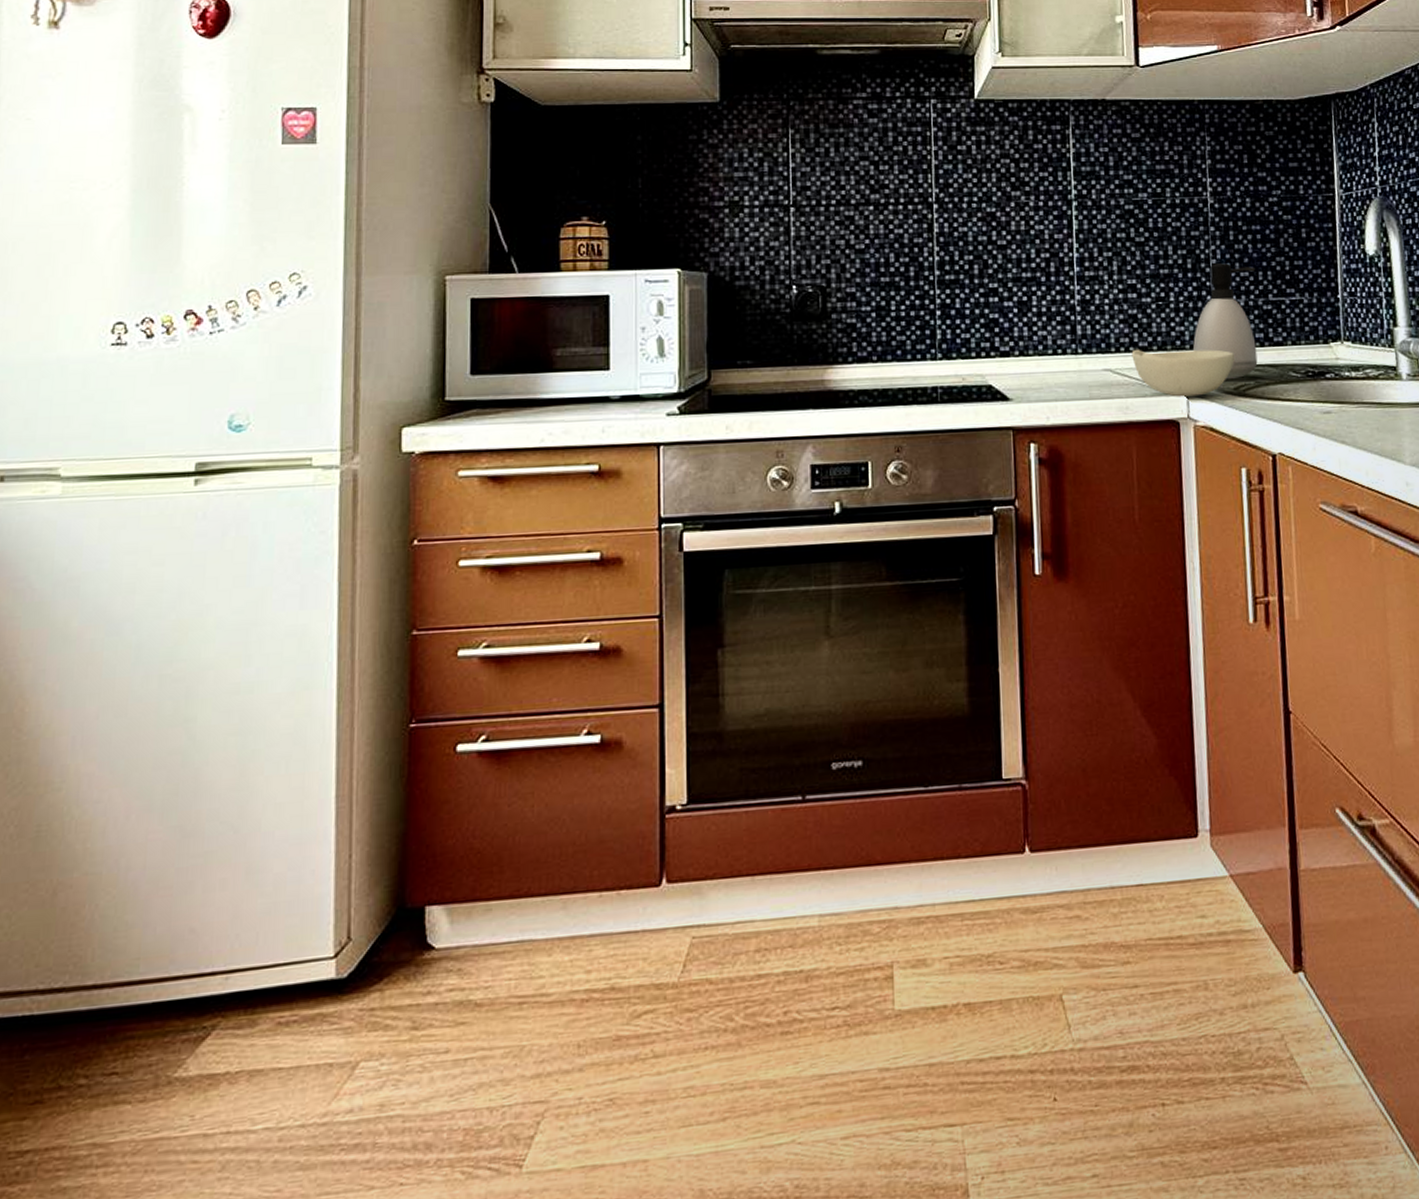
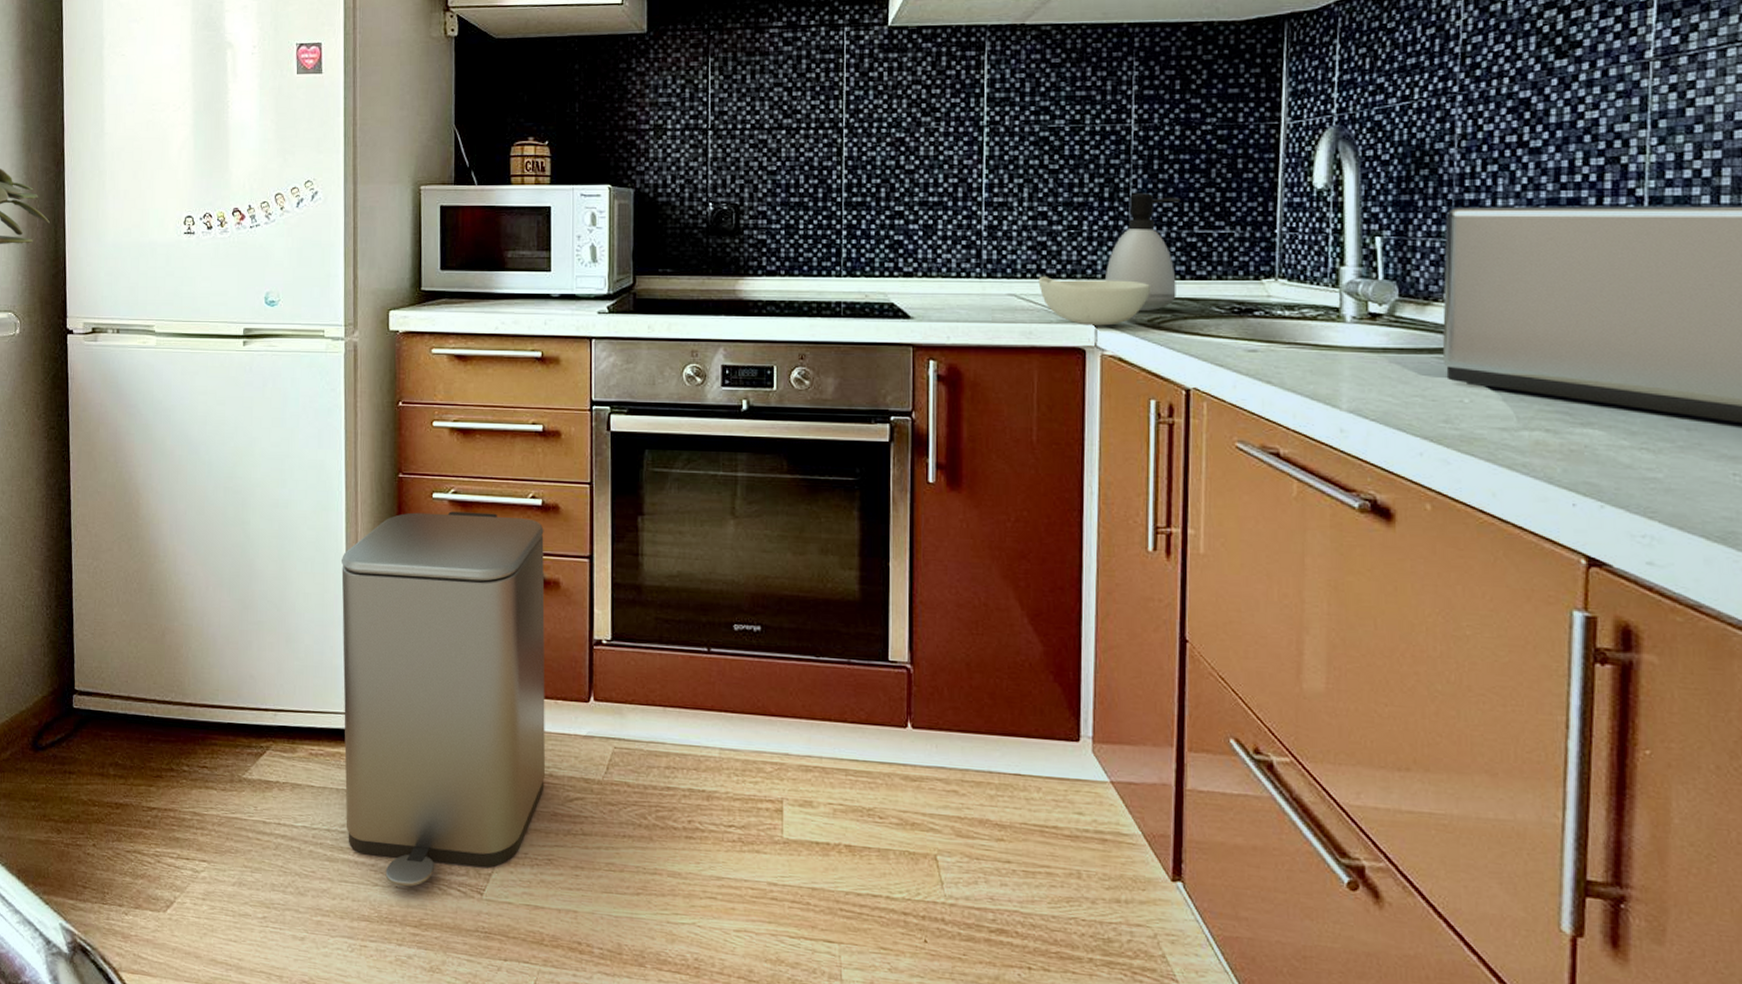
pedal bin: none [328,666,606,1182] -> present [340,511,546,887]

